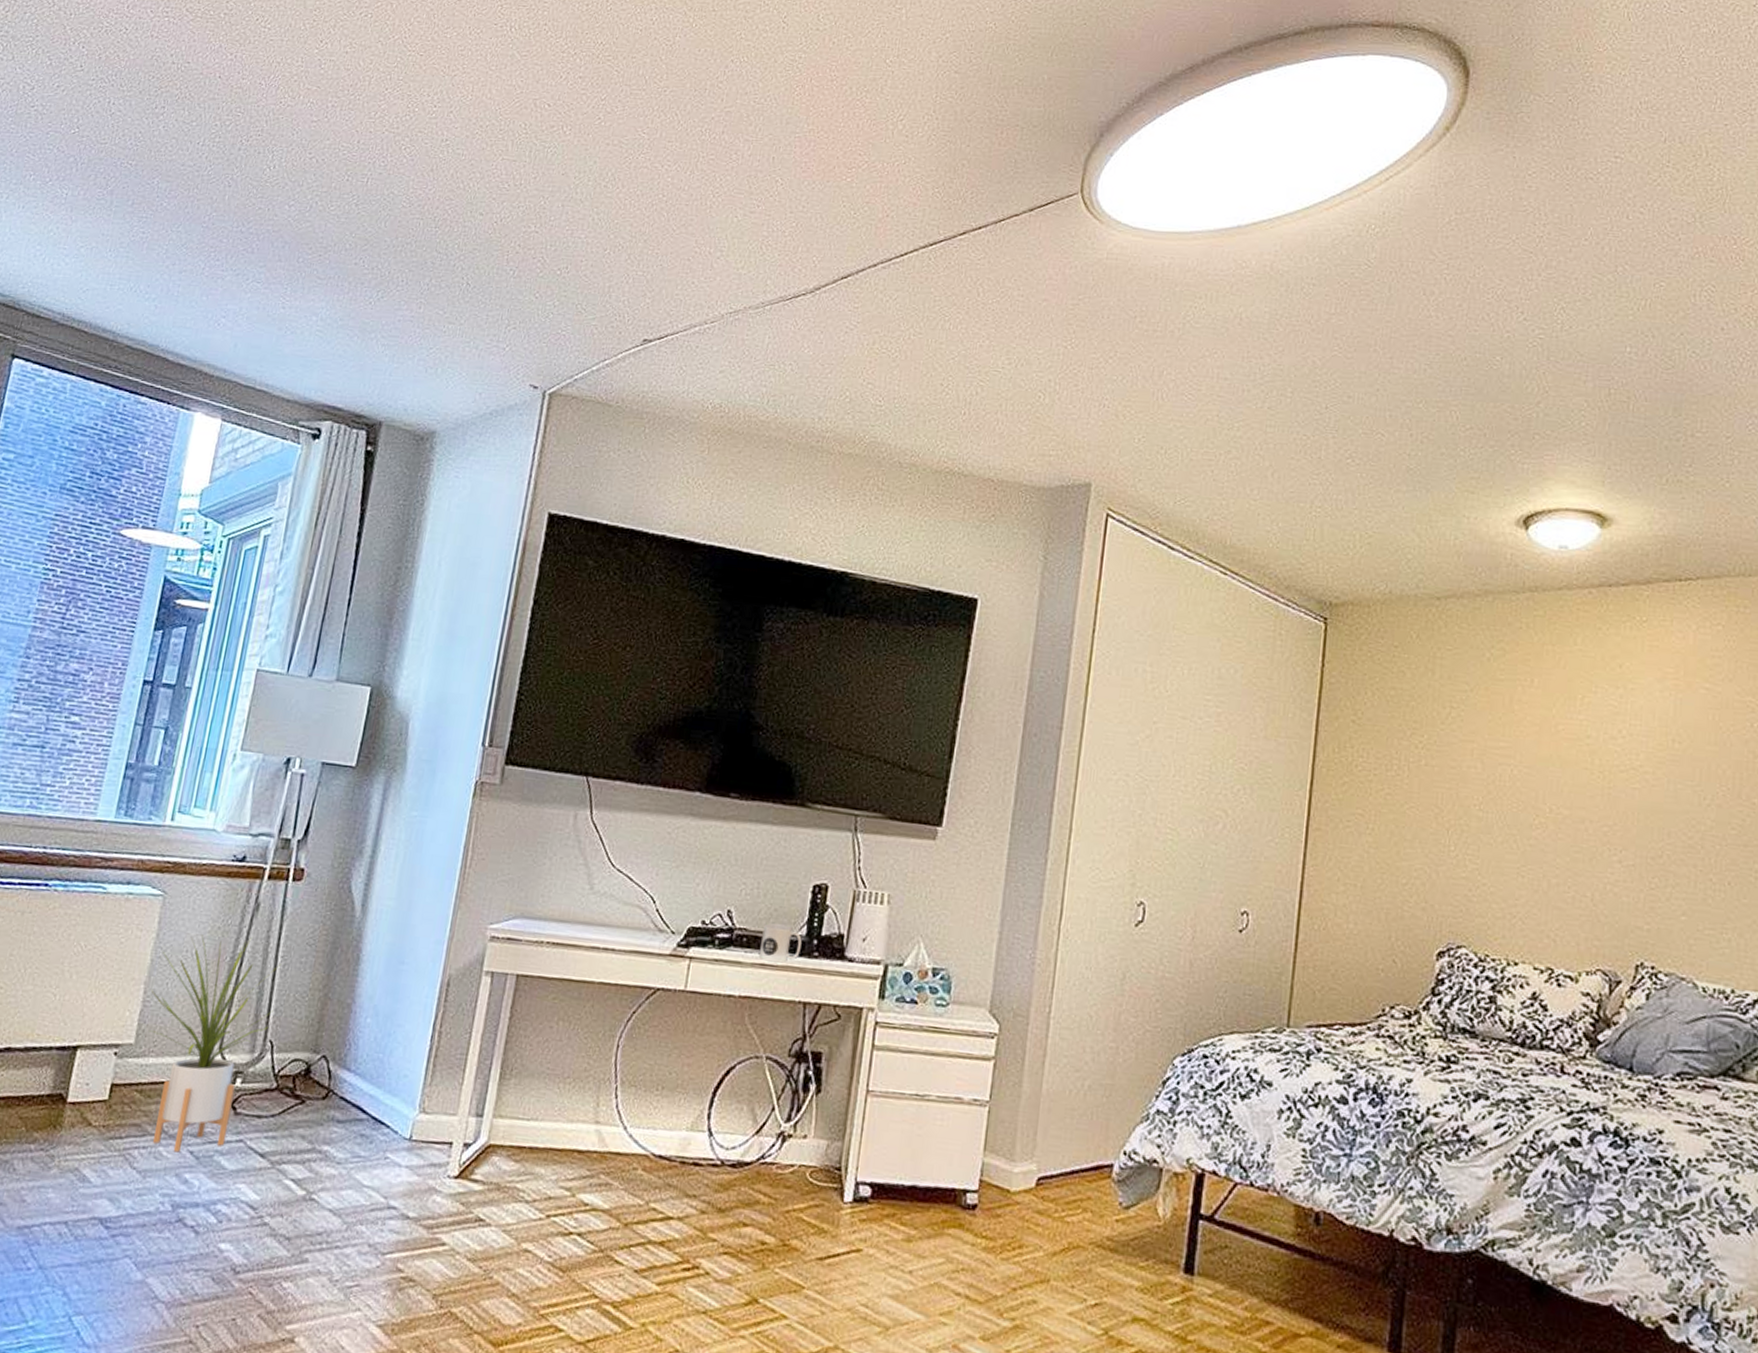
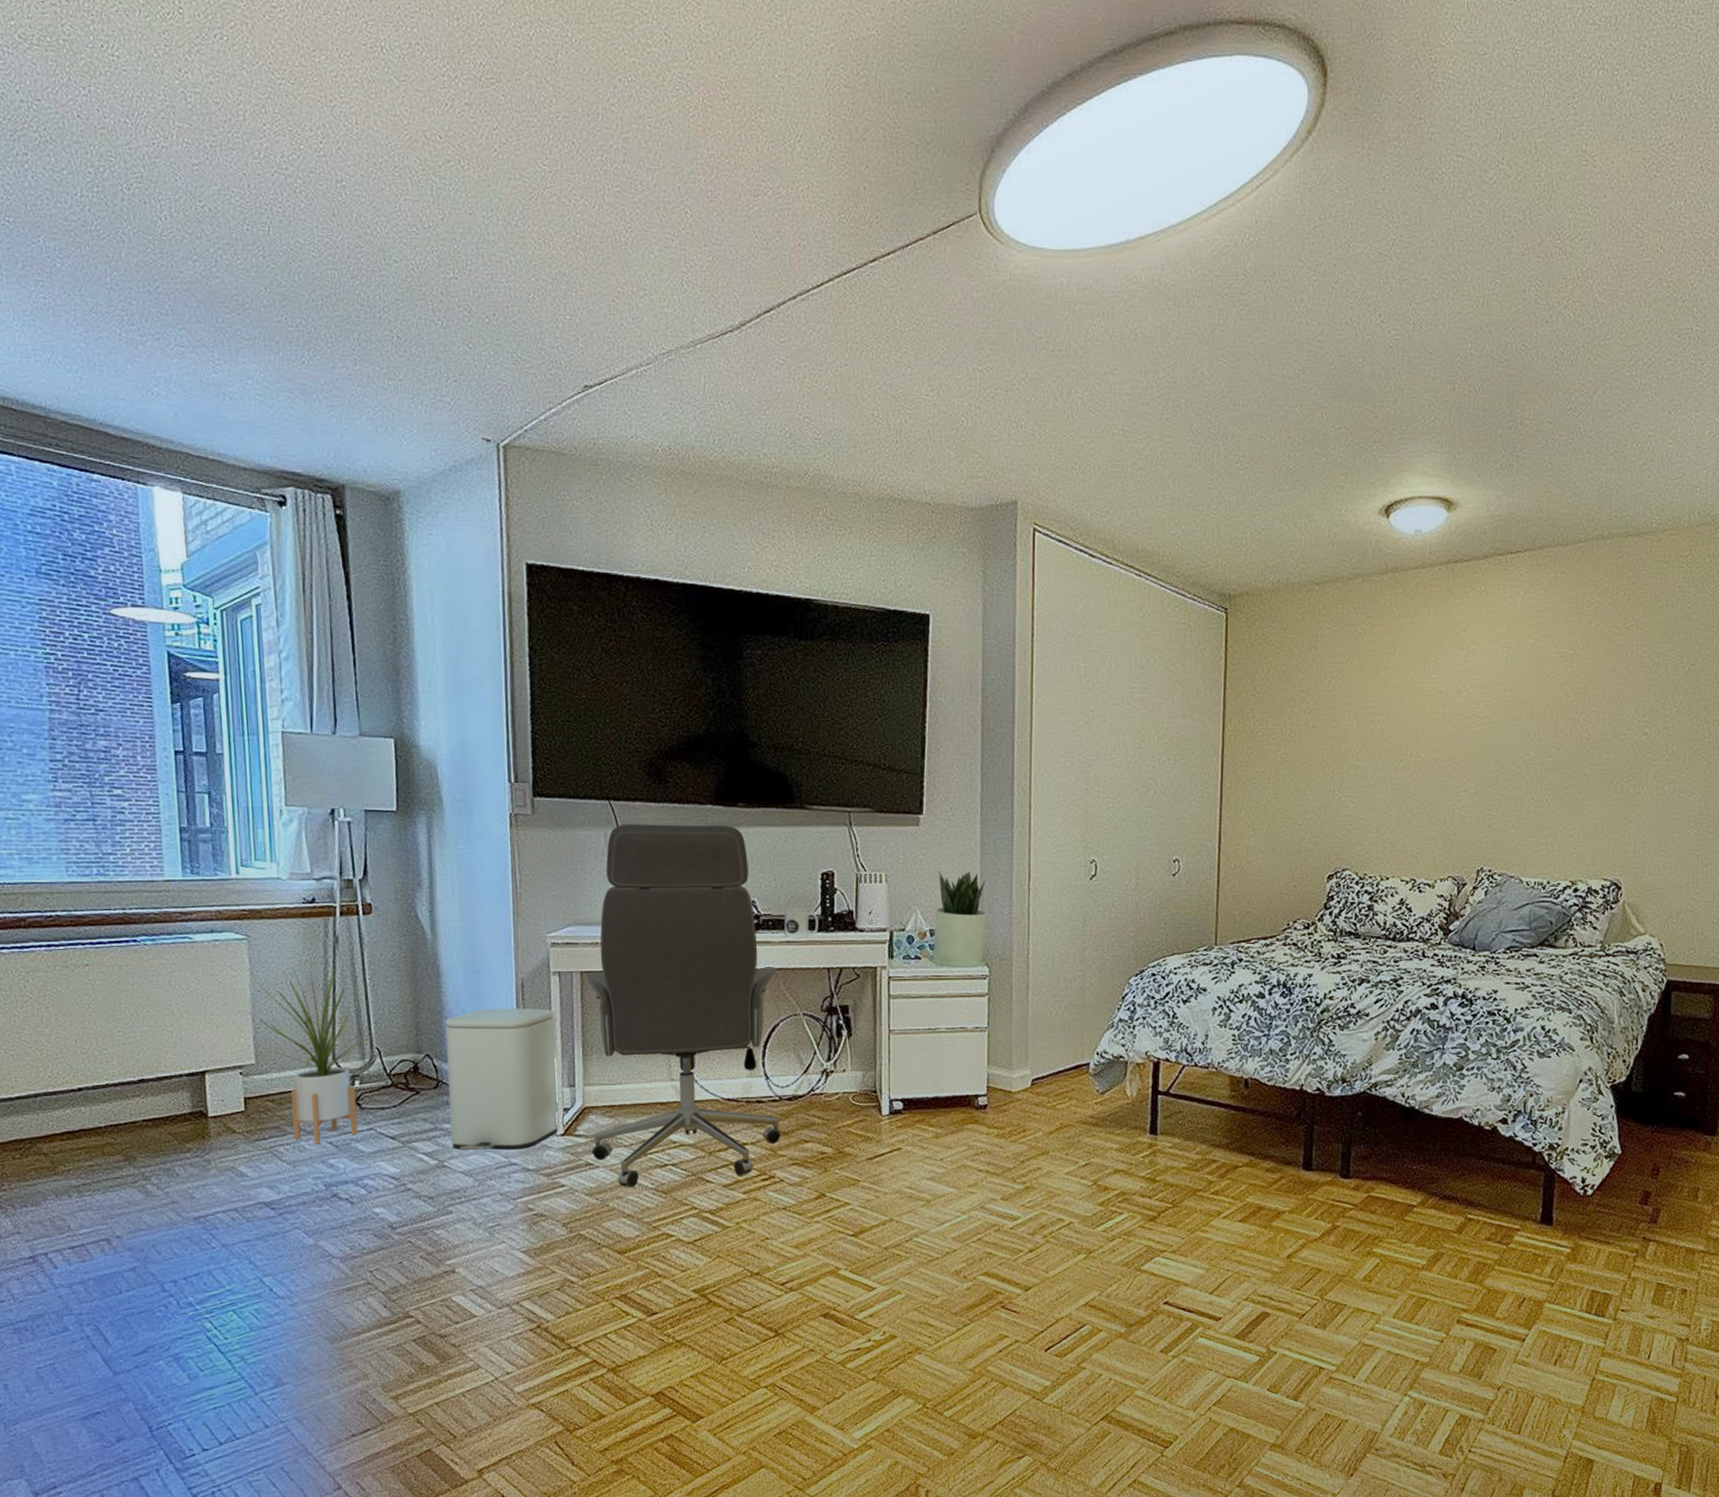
pedal bin: none [326,1007,478,1190] -> present [445,1008,559,1151]
office chair: none [485,804,745,1261] -> present [586,824,782,1188]
planter: none [925,896,1008,1023] -> present [927,871,990,968]

